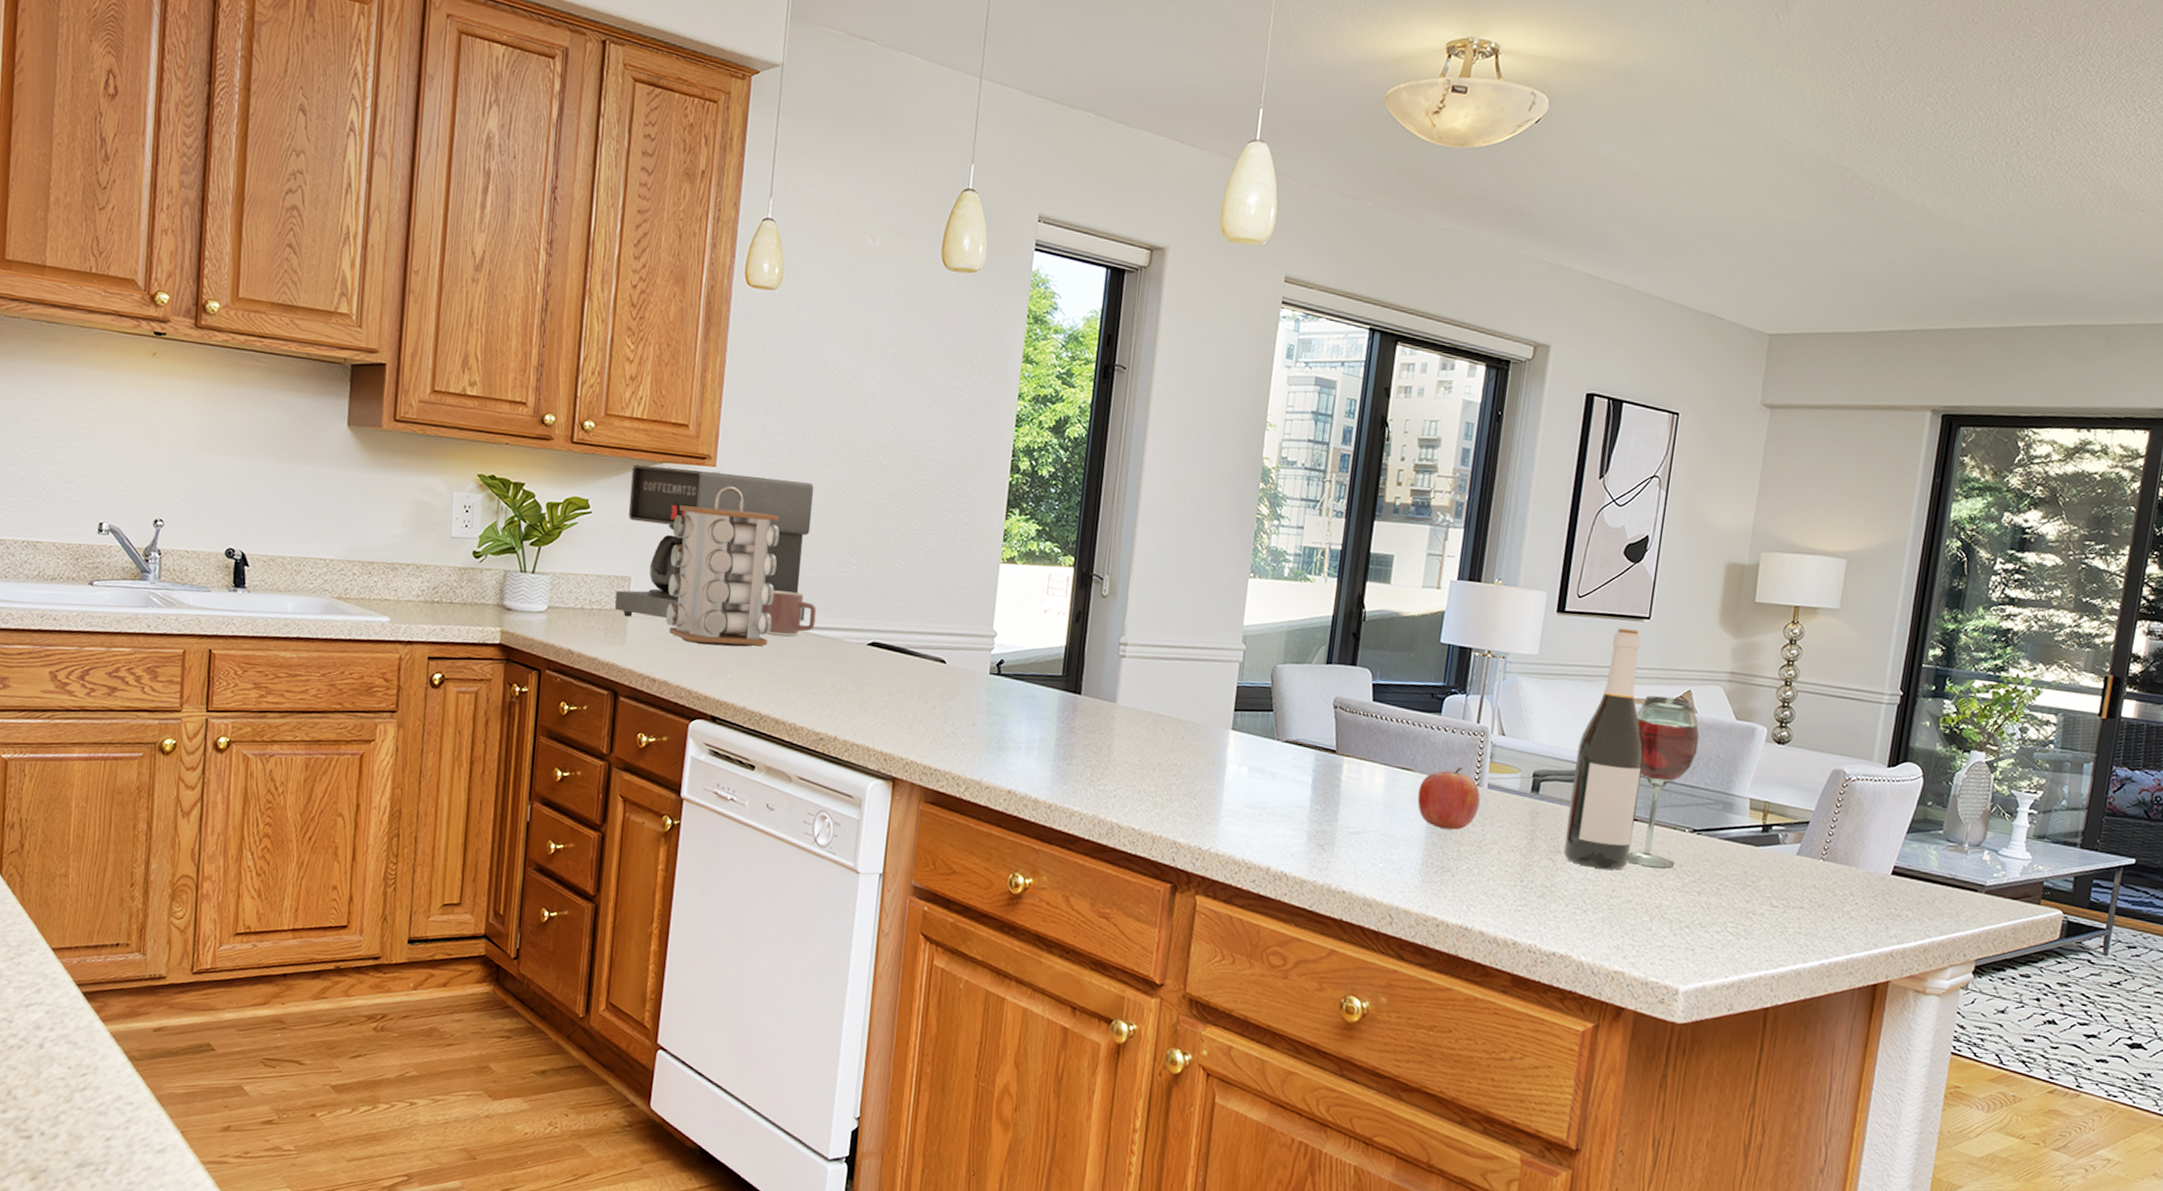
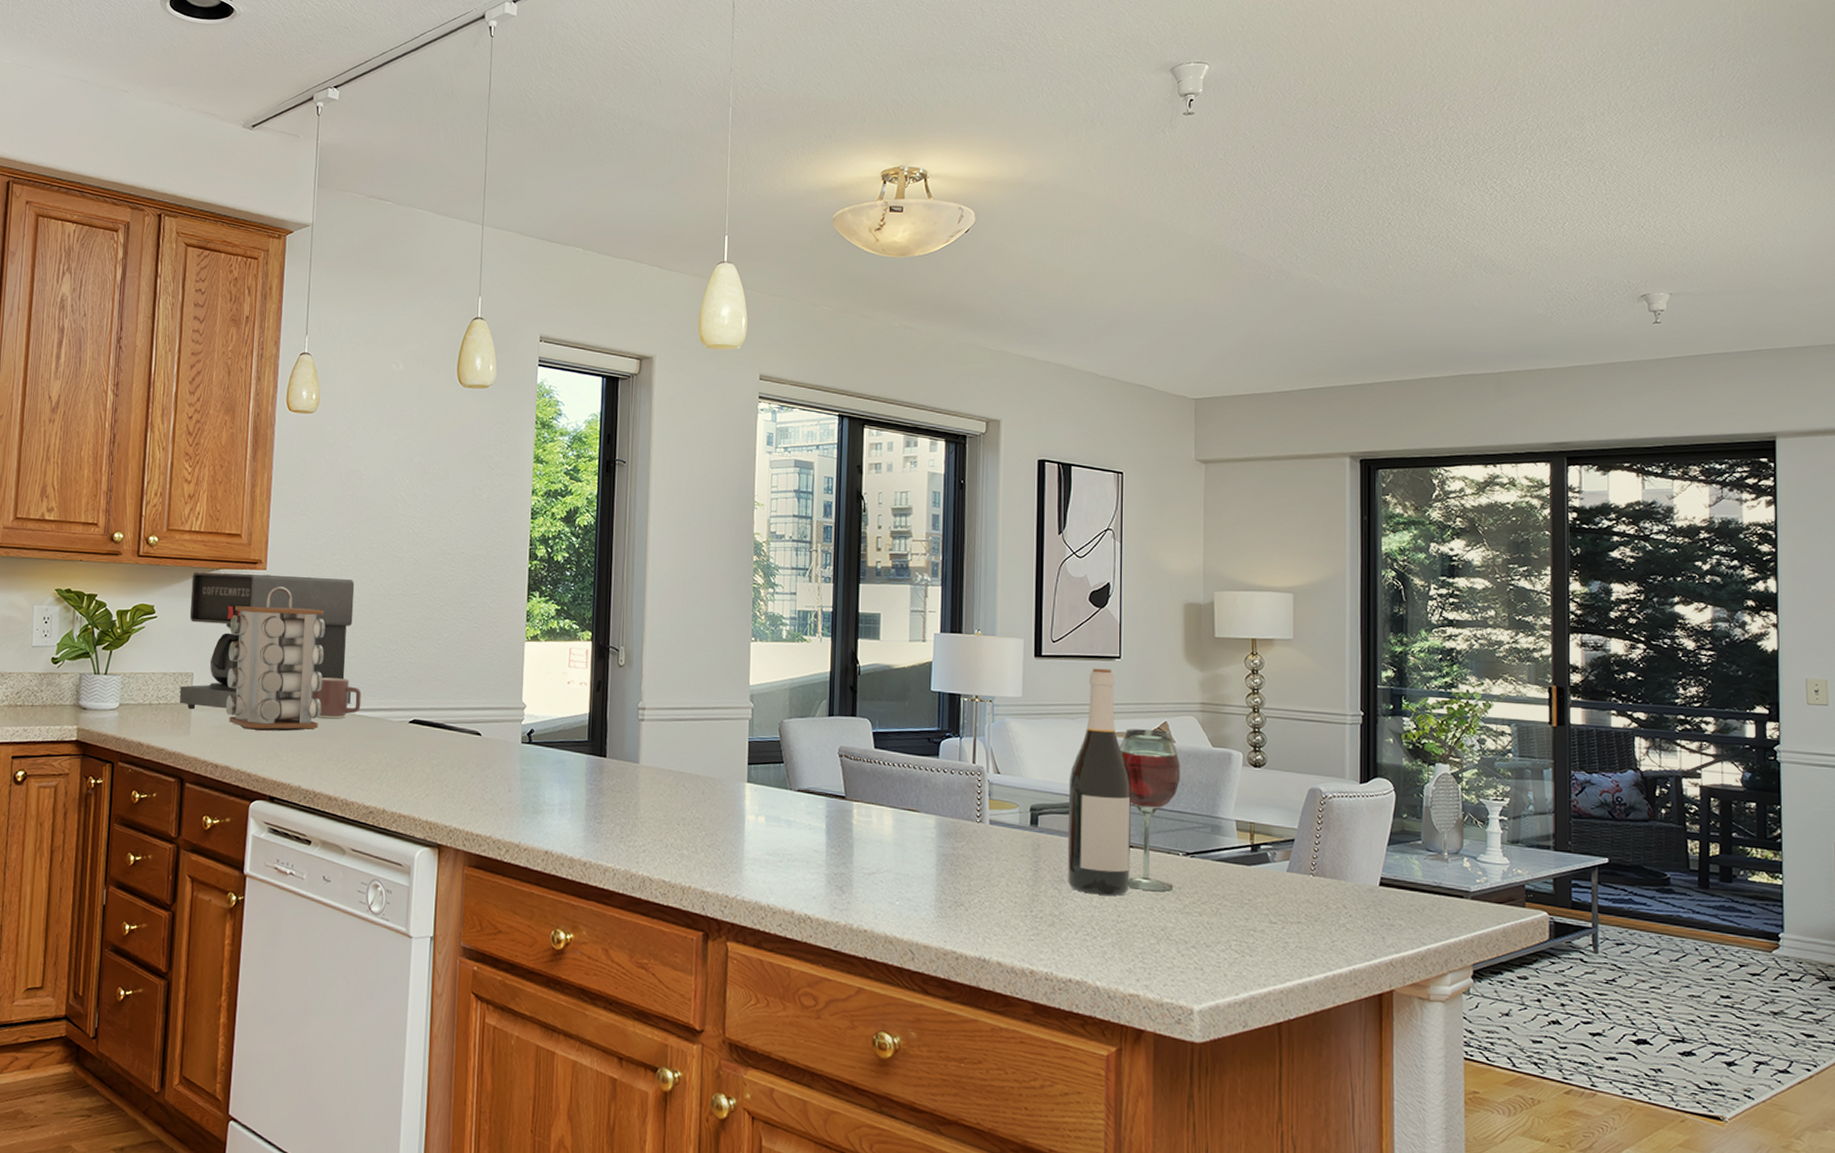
fruit: present [1417,766,1480,830] -> none [925,805,984,866]

